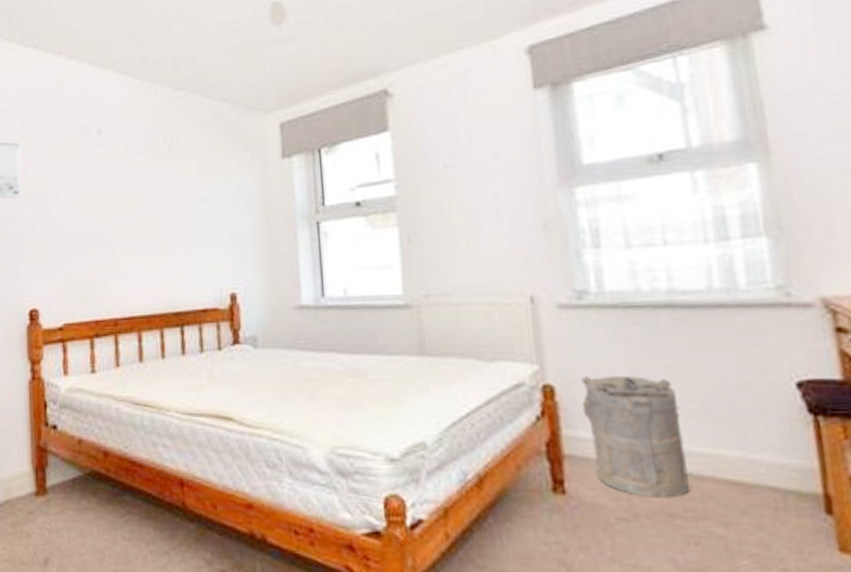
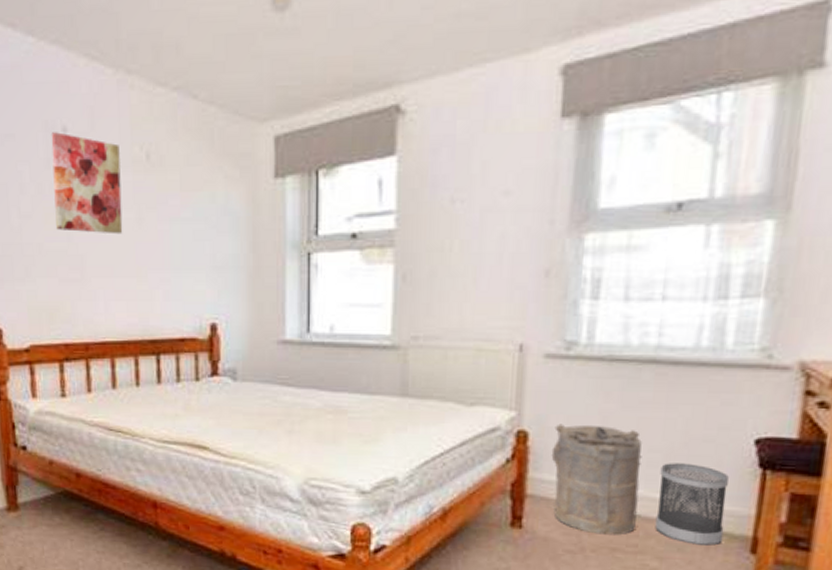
wall art: none [87,133,149,217] -> present [51,132,123,234]
wastebasket: none [702,412,791,506] -> present [655,463,729,546]

